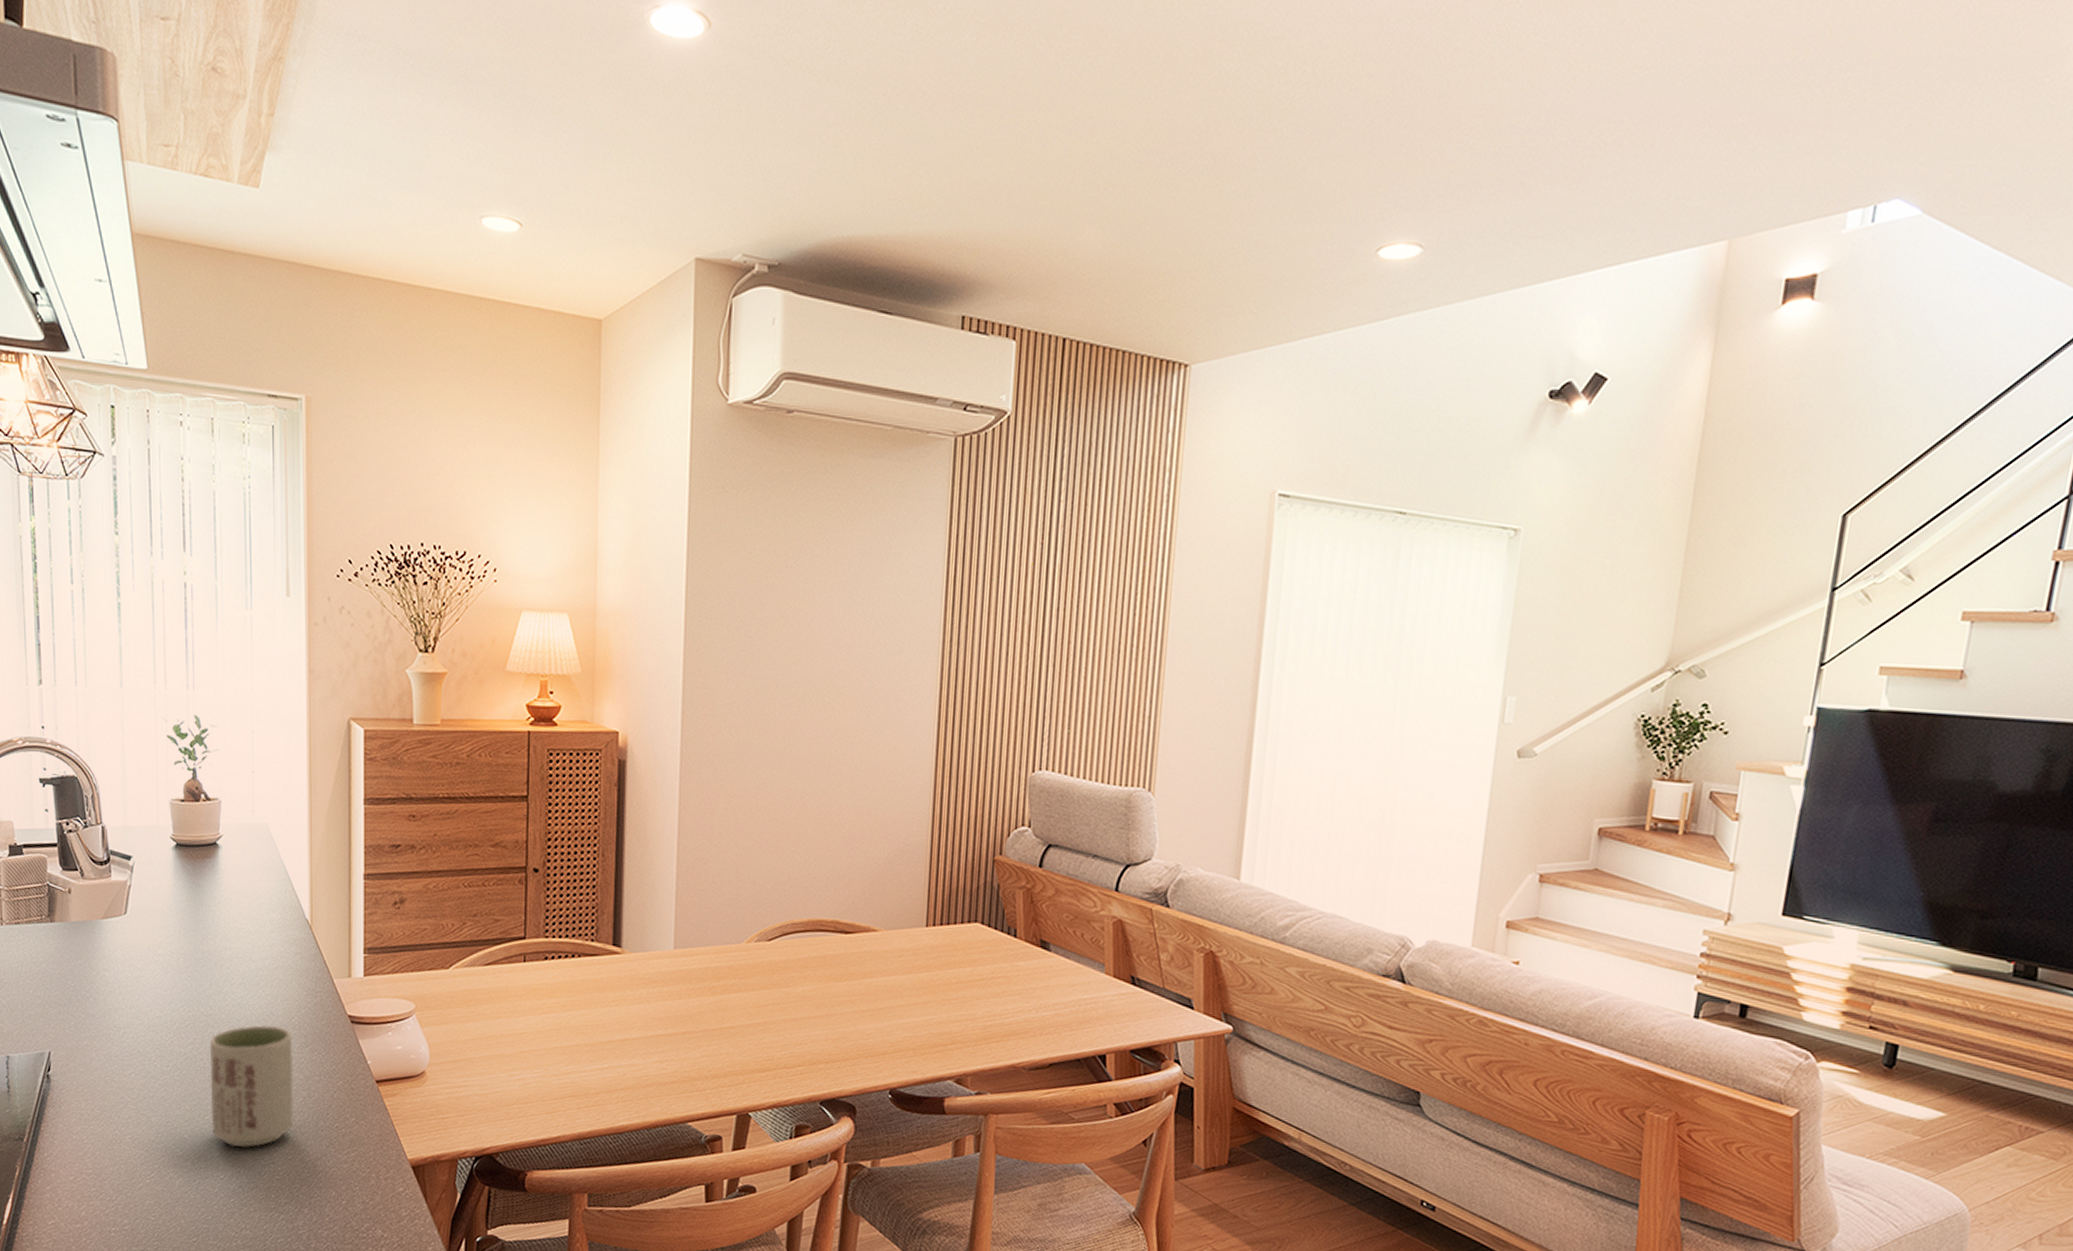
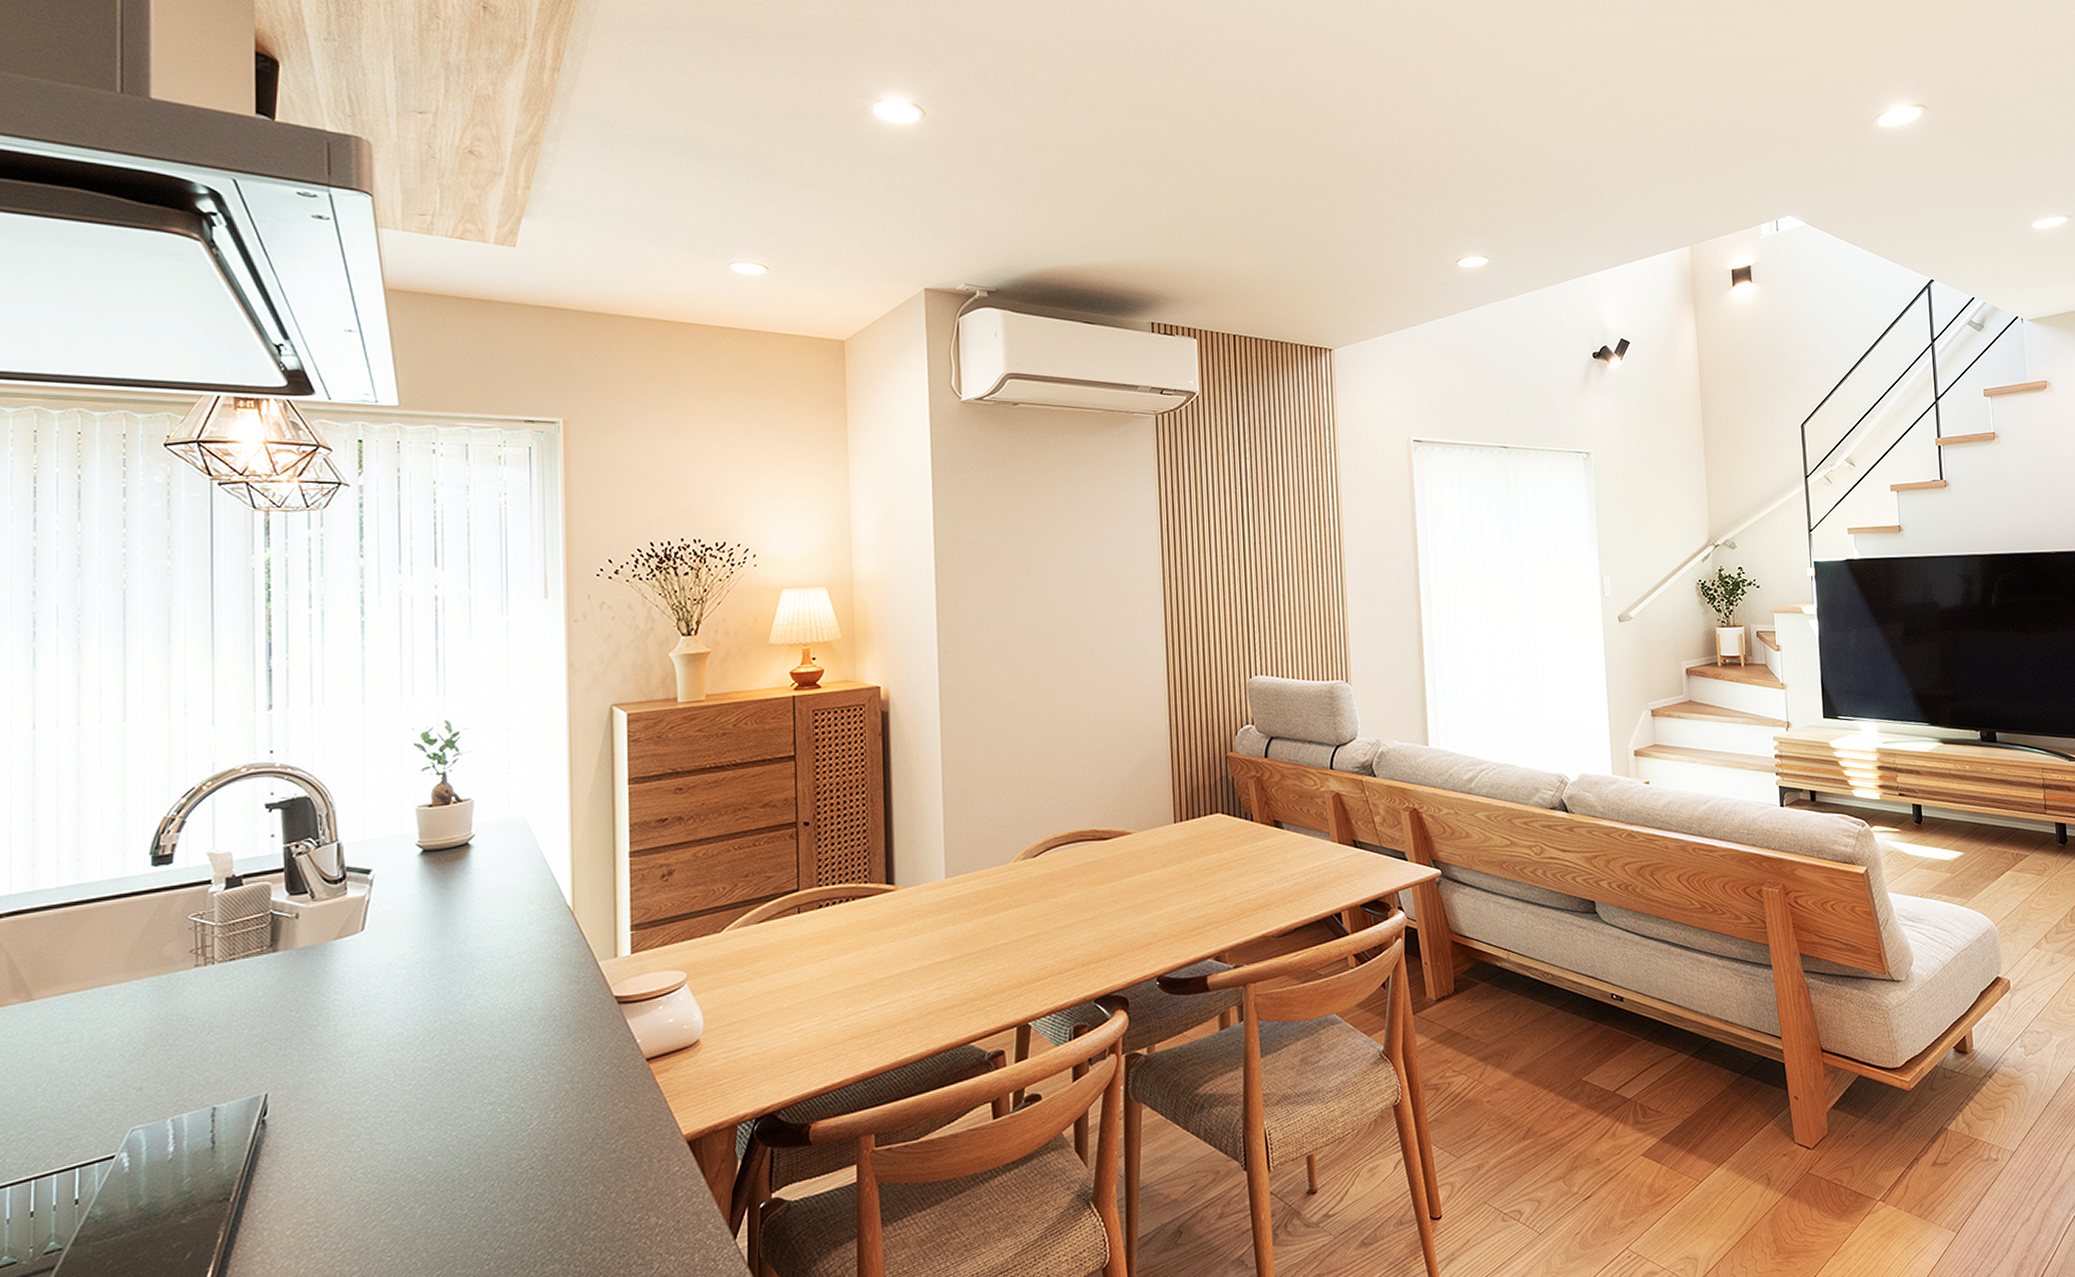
cup: present [209,1024,293,1147] -> none [458,1020,555,1160]

